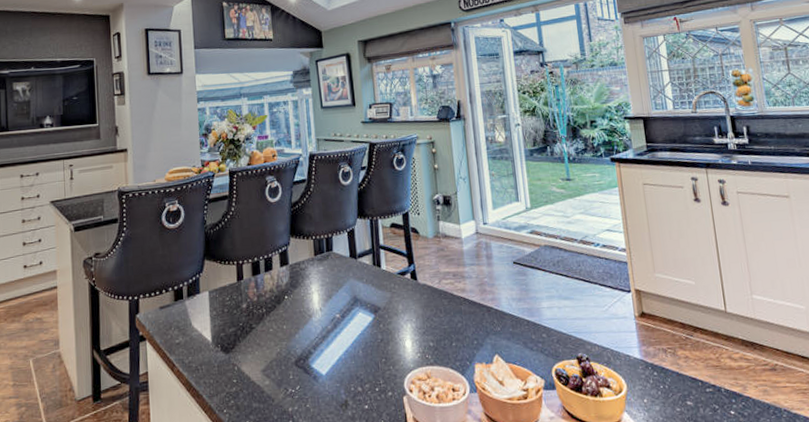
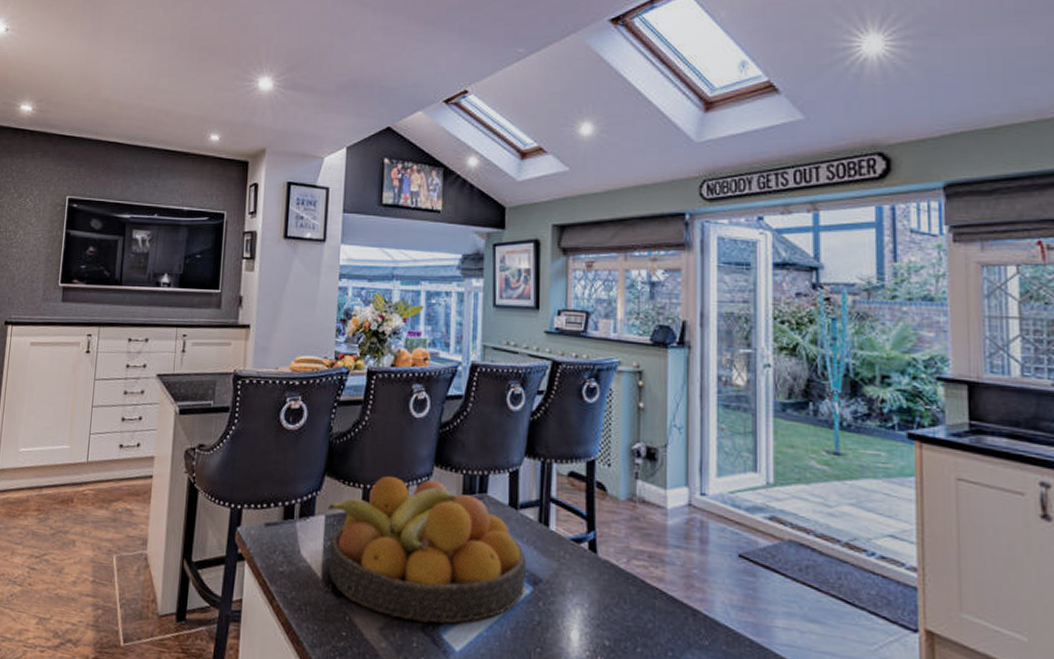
fruit bowl: none [209,247,369,359] -> present [327,476,526,623]

